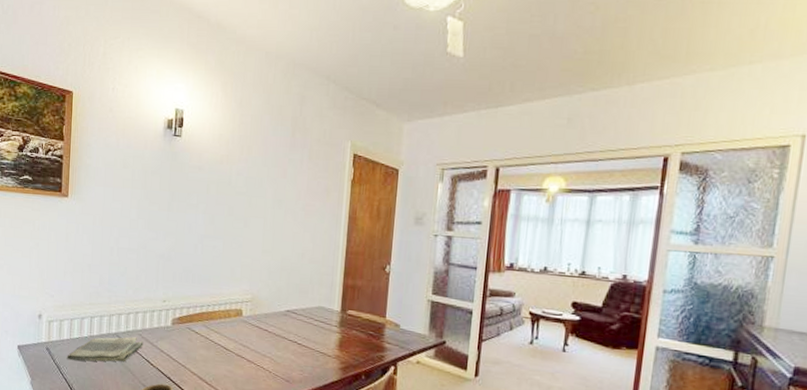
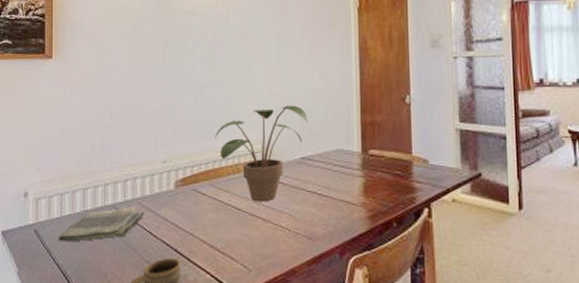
potted plant: none [210,262,296,346] -> present [215,105,309,202]

